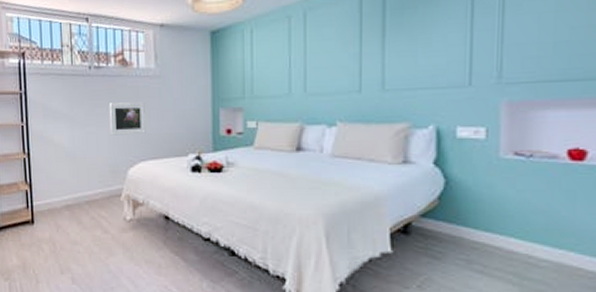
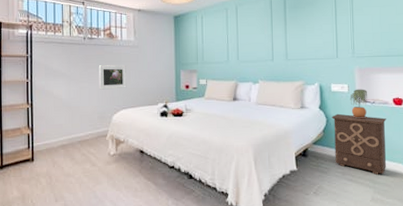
nightstand: none [454,172,552,267] -> present [332,113,386,175]
potted plant: none [488,134,522,181] -> present [350,89,368,119]

